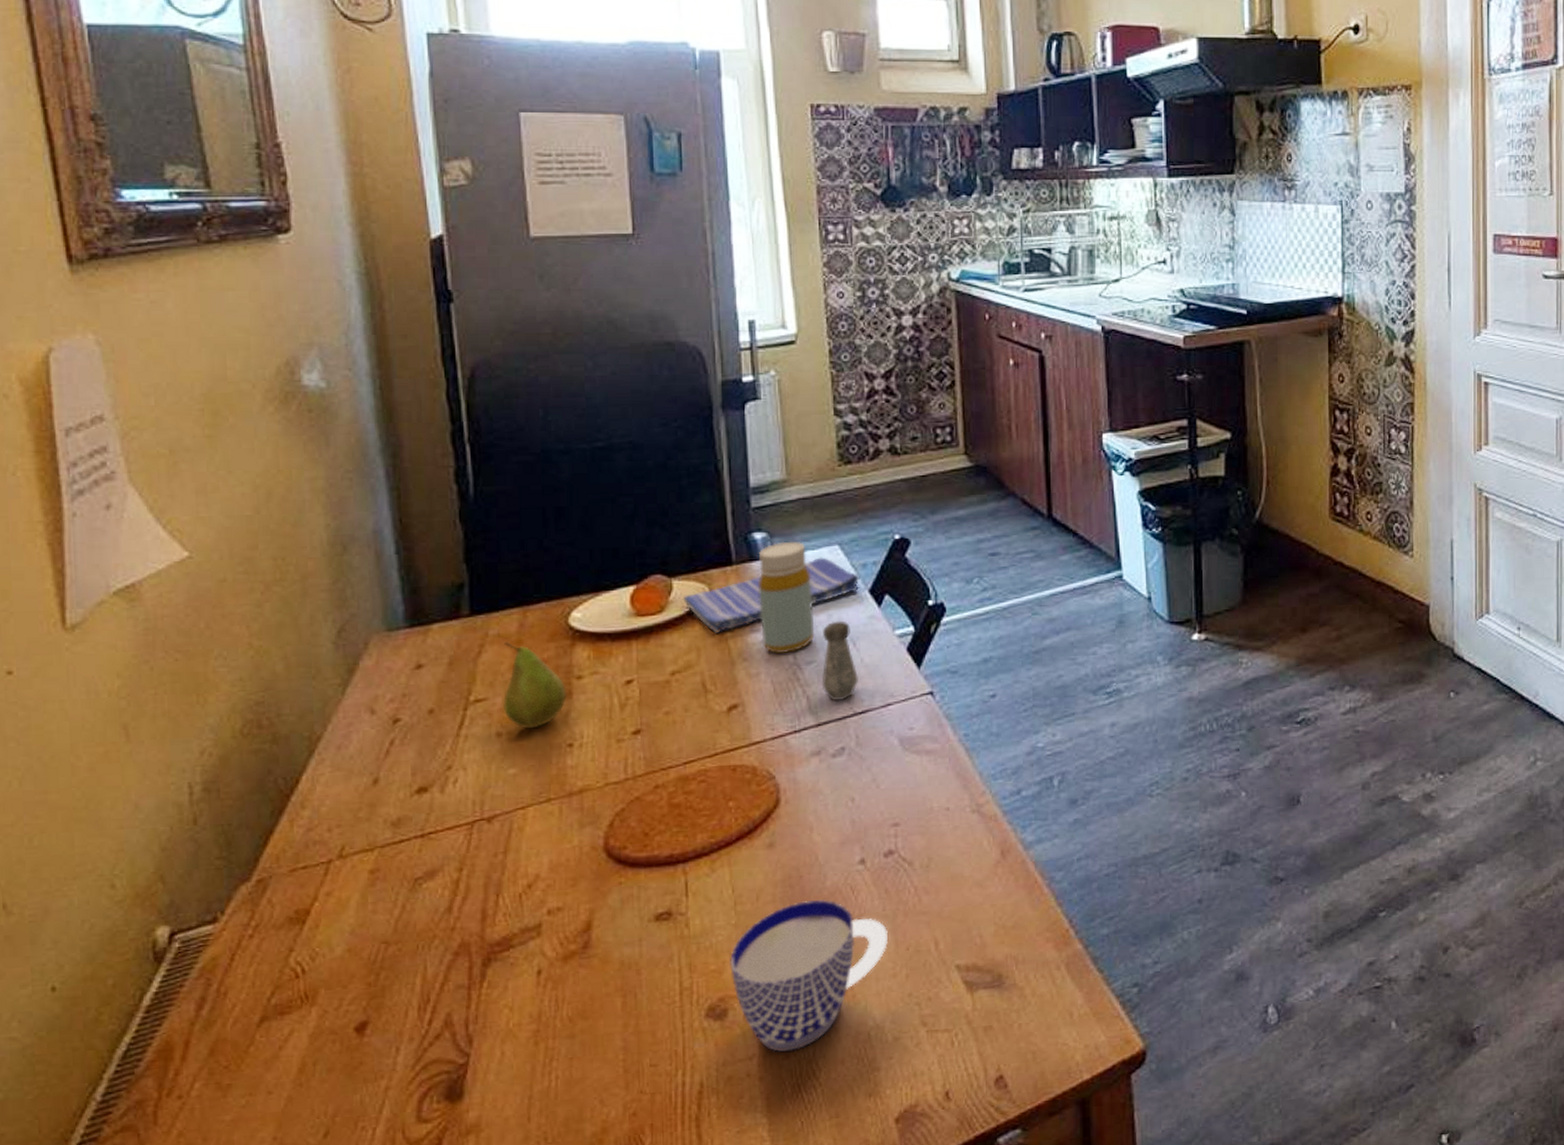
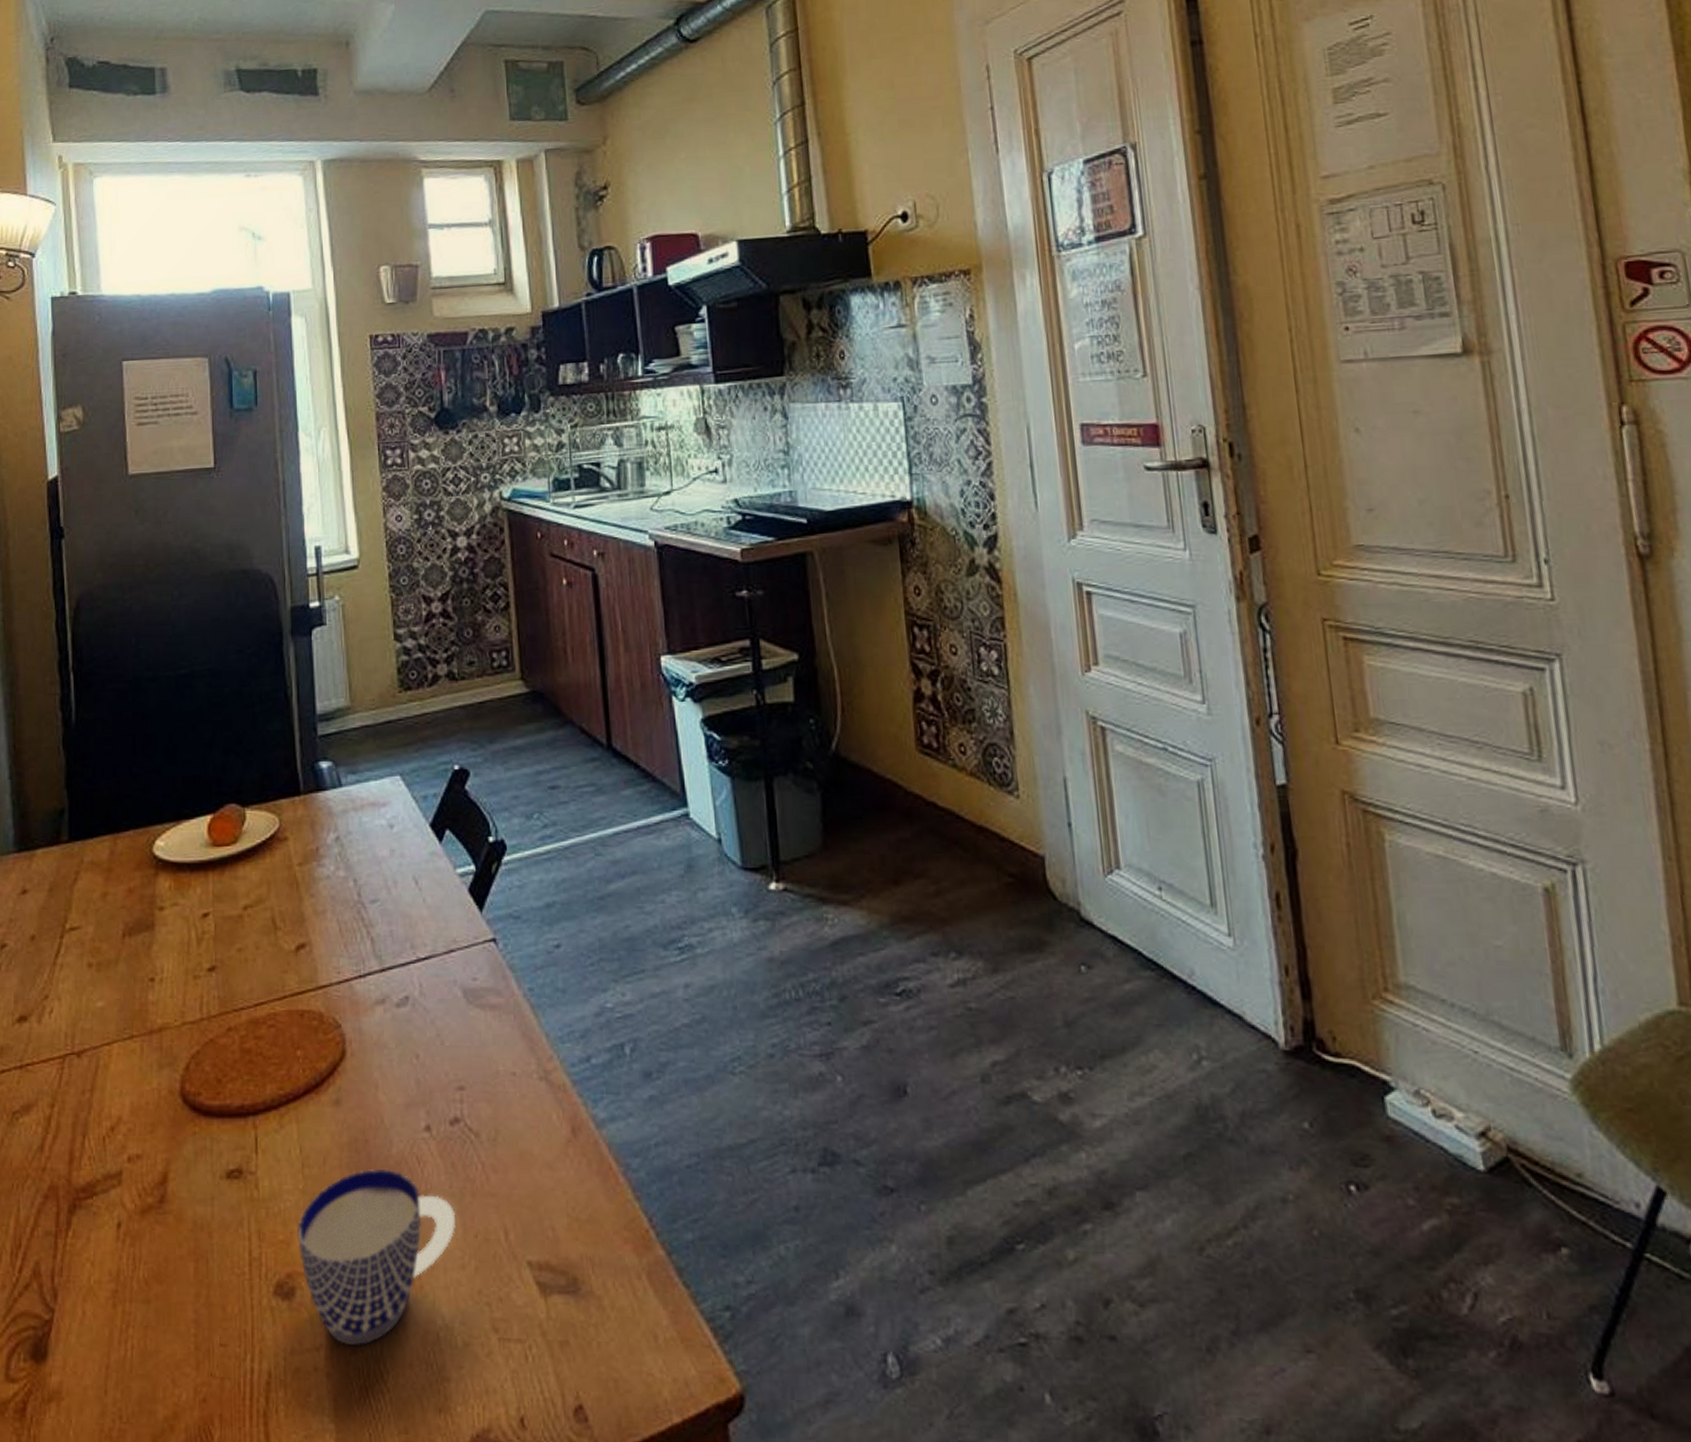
fruit: present [503,641,567,729] -> none [94,869,150,960]
dish towel: present [683,557,860,633] -> none [255,788,421,866]
bottle: present [758,541,815,654] -> none [325,771,378,891]
salt shaker: present [821,620,858,701] -> none [385,856,421,945]

